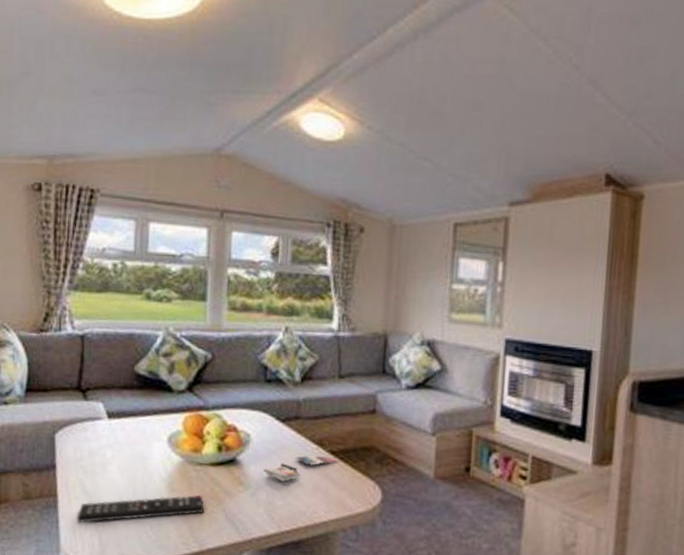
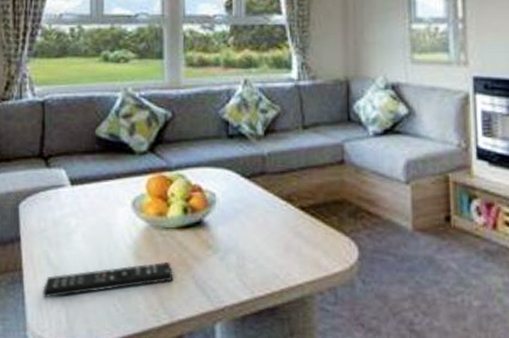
magazine: present [263,456,340,482] -> none [231,212,311,242]

